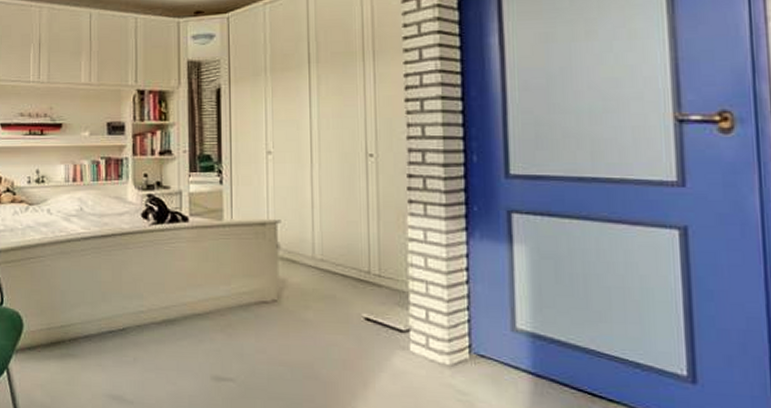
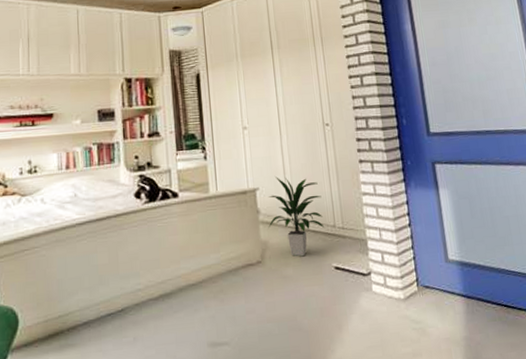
indoor plant: none [288,210,357,302] -> present [268,177,325,257]

